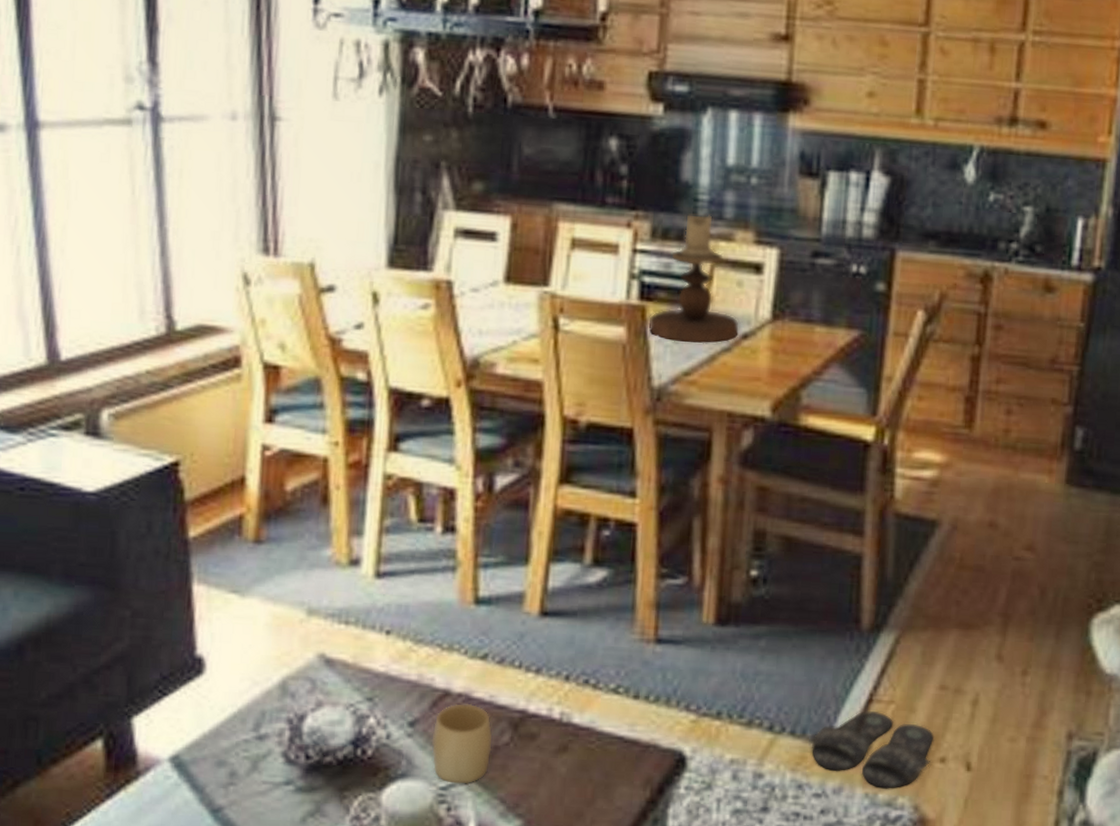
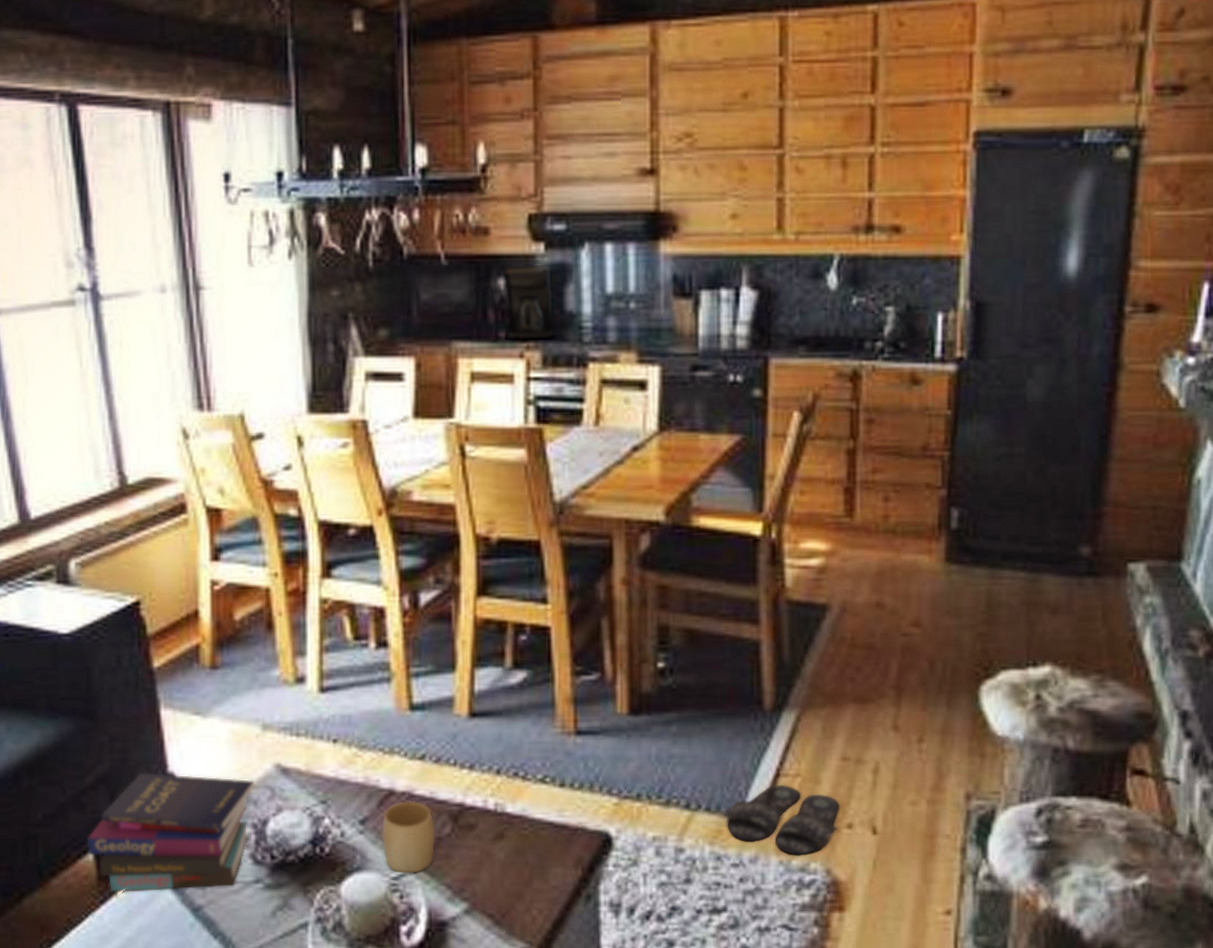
books: none [95,653,294,787] -> present [86,772,255,893]
coffee maker: none [612,125,669,210] -> present [504,265,556,341]
candlestick: present [647,213,740,345] -> none [545,340,630,460]

